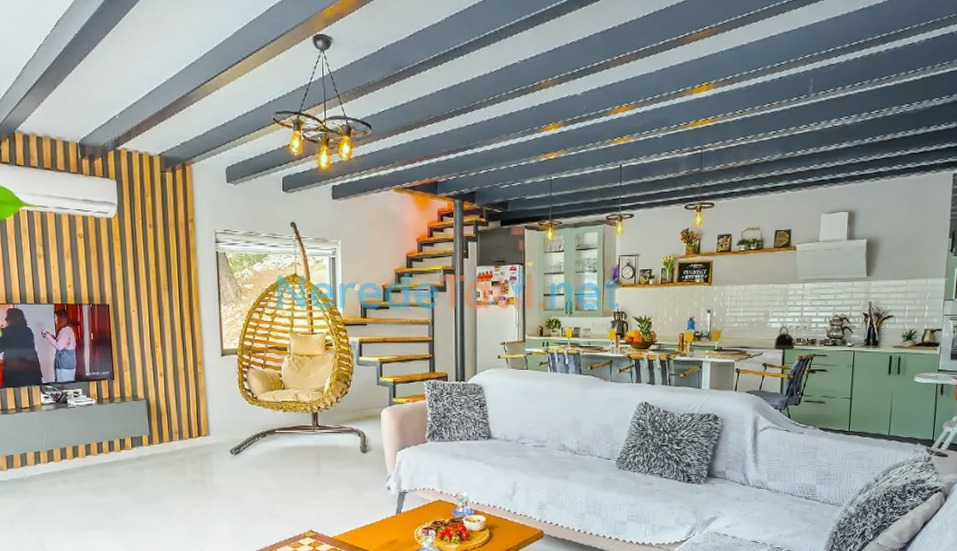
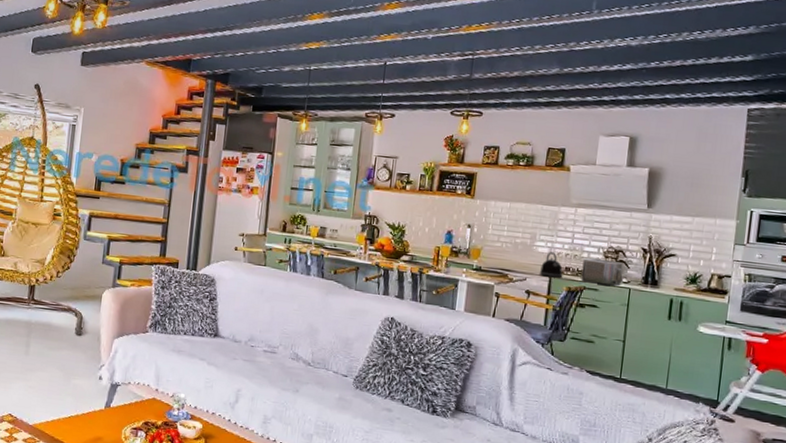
toaster: none [811,327,847,351] -> present [581,257,623,286]

